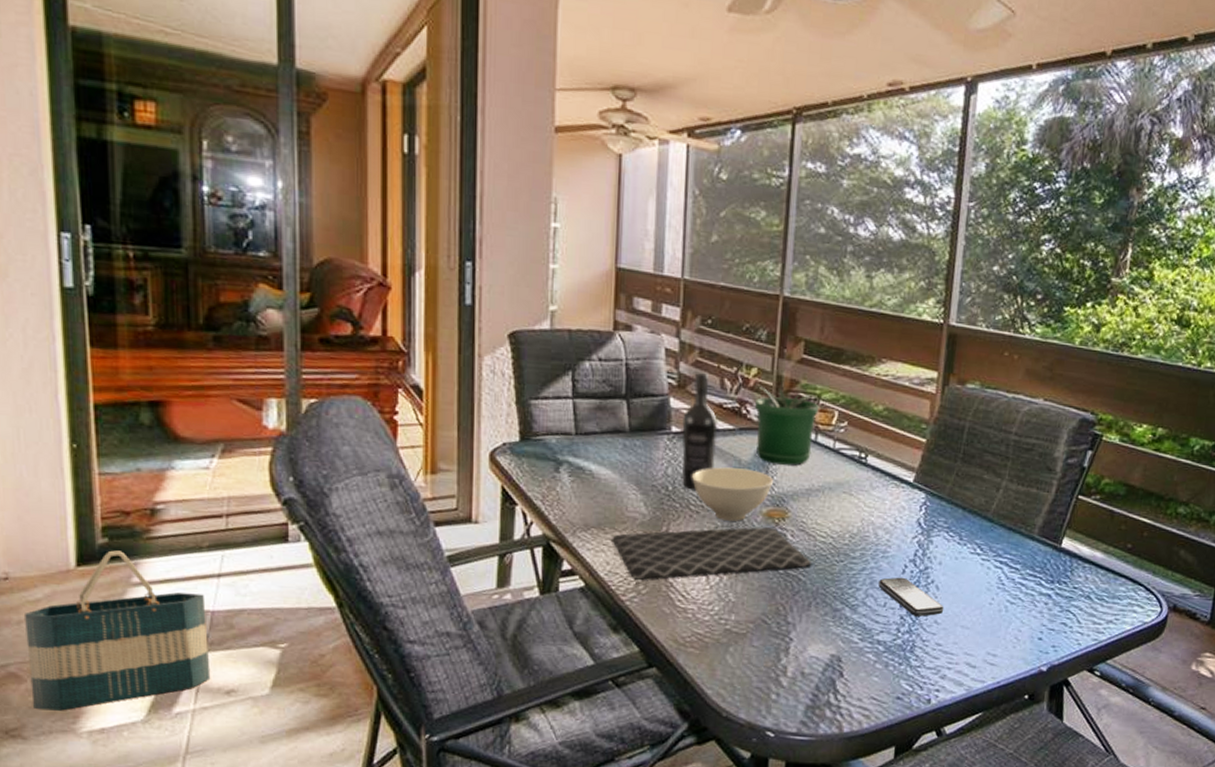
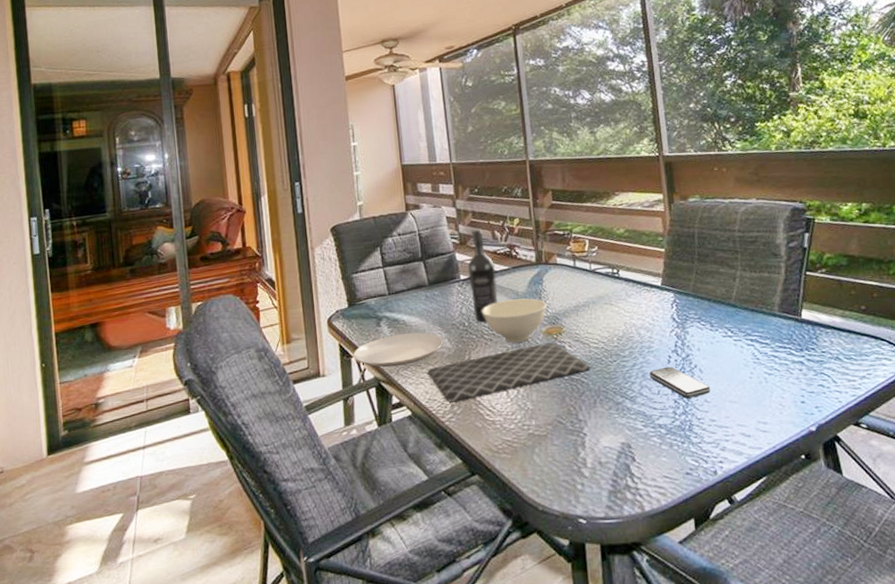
tote bag: present [25,550,211,711] -> none [14,439,143,573]
plate: none [518,486,638,526] -> present [353,332,443,368]
planter: present [752,382,830,465] -> none [518,229,582,291]

